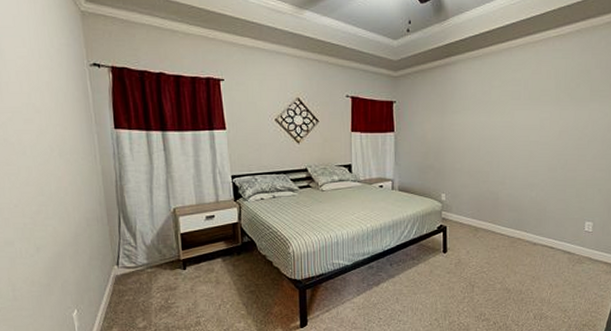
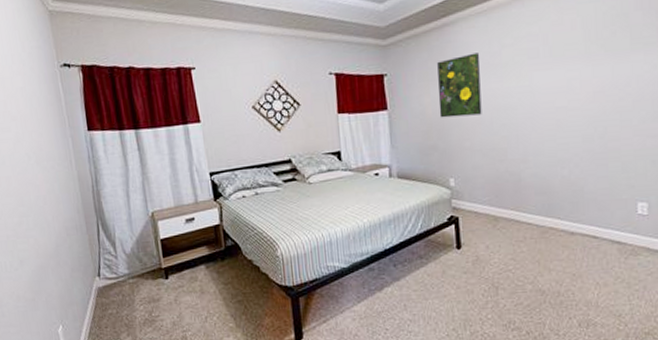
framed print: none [437,90,474,143] -> present [437,53,482,118]

